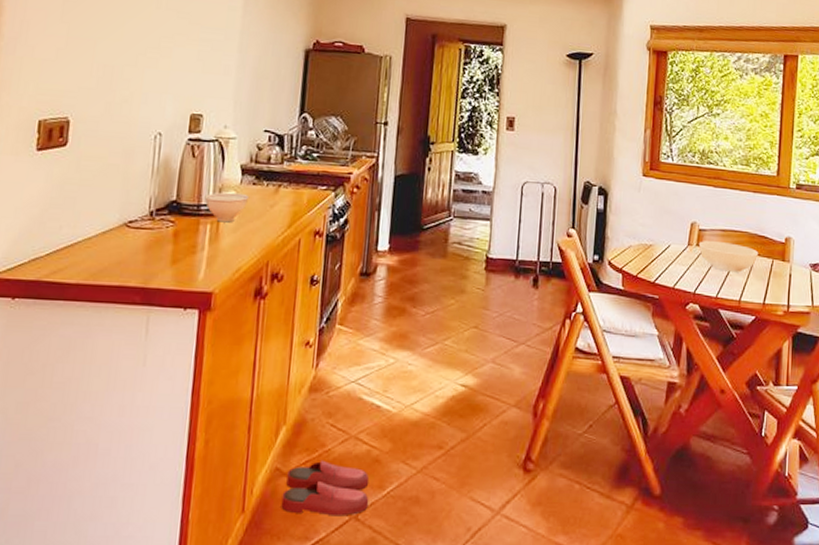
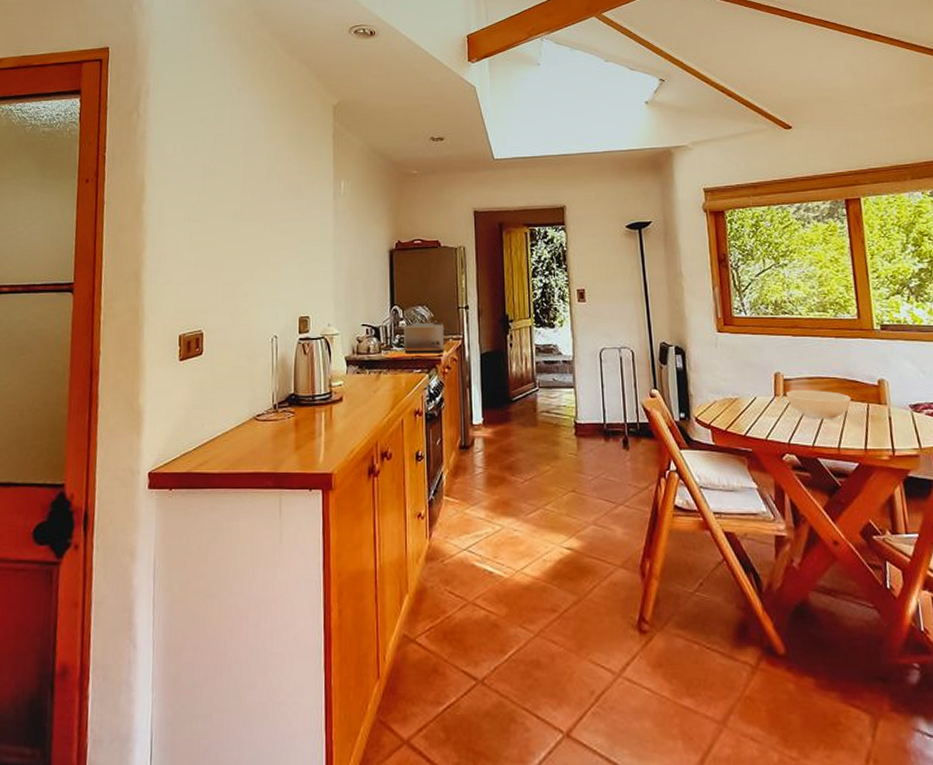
bowl: present [204,192,250,223] -> none [317,382,355,410]
slippers: present [281,459,369,517] -> none [412,626,493,681]
toaster: none [310,133,361,171] -> present [404,322,447,354]

